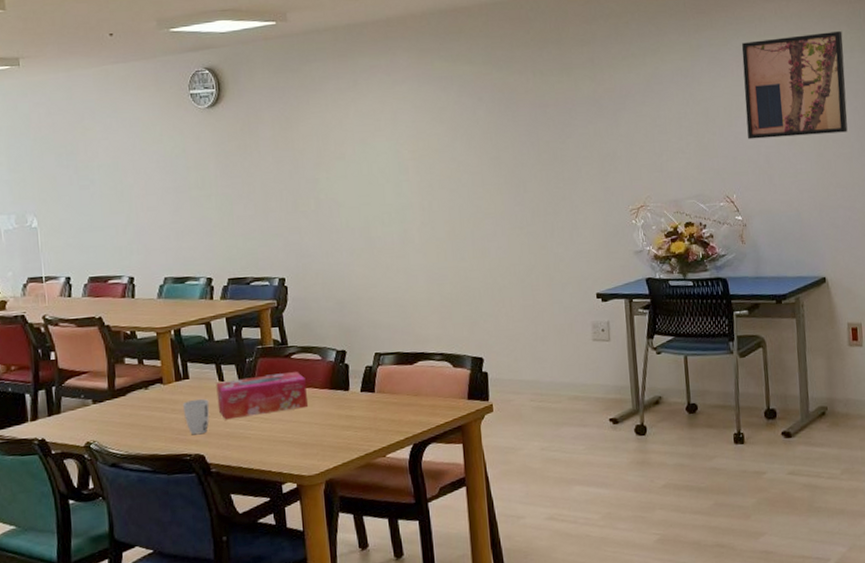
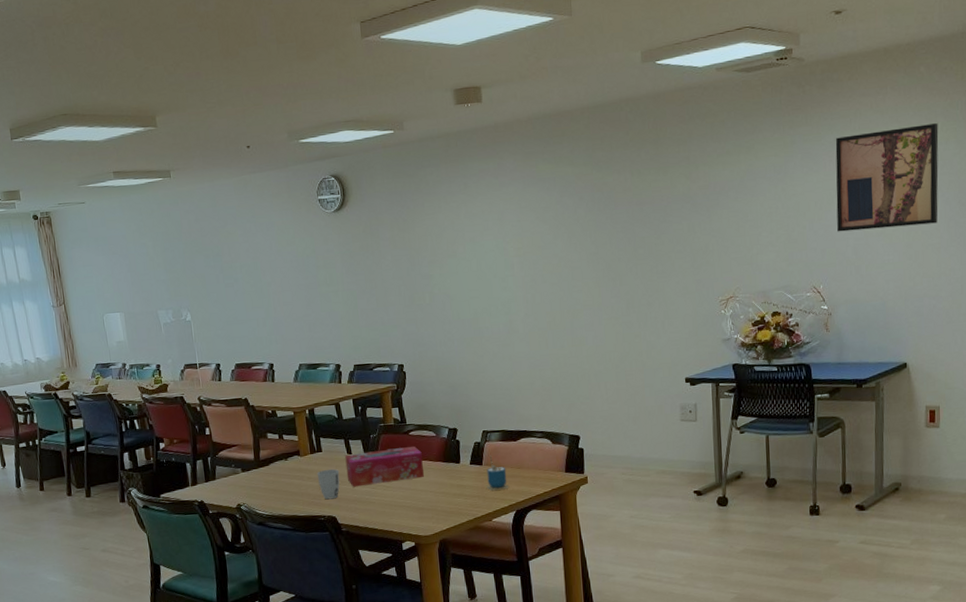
cup: none [379,381,405,423] -> present [487,455,509,492]

